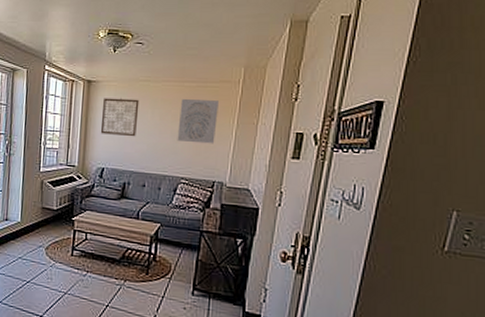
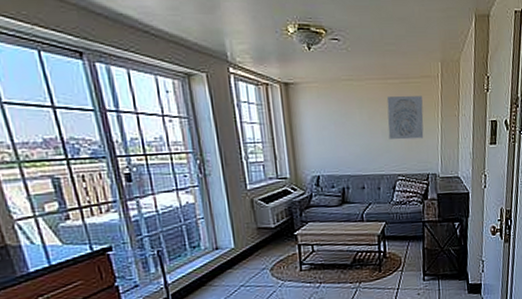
wall art: present [100,97,140,137] -> none [306,99,347,141]

